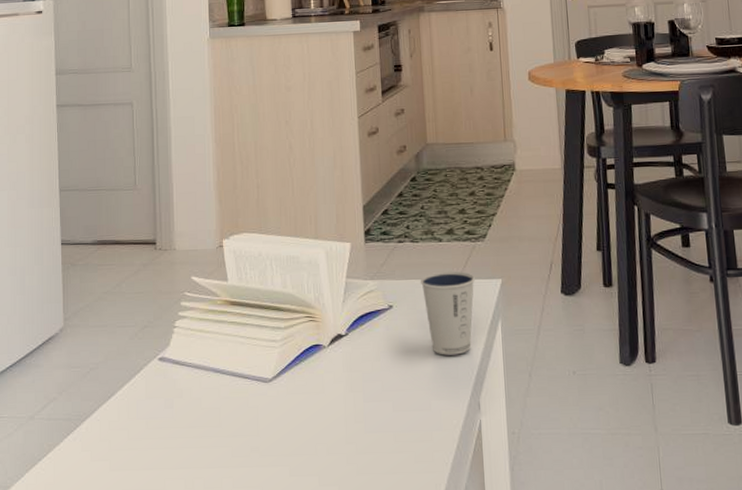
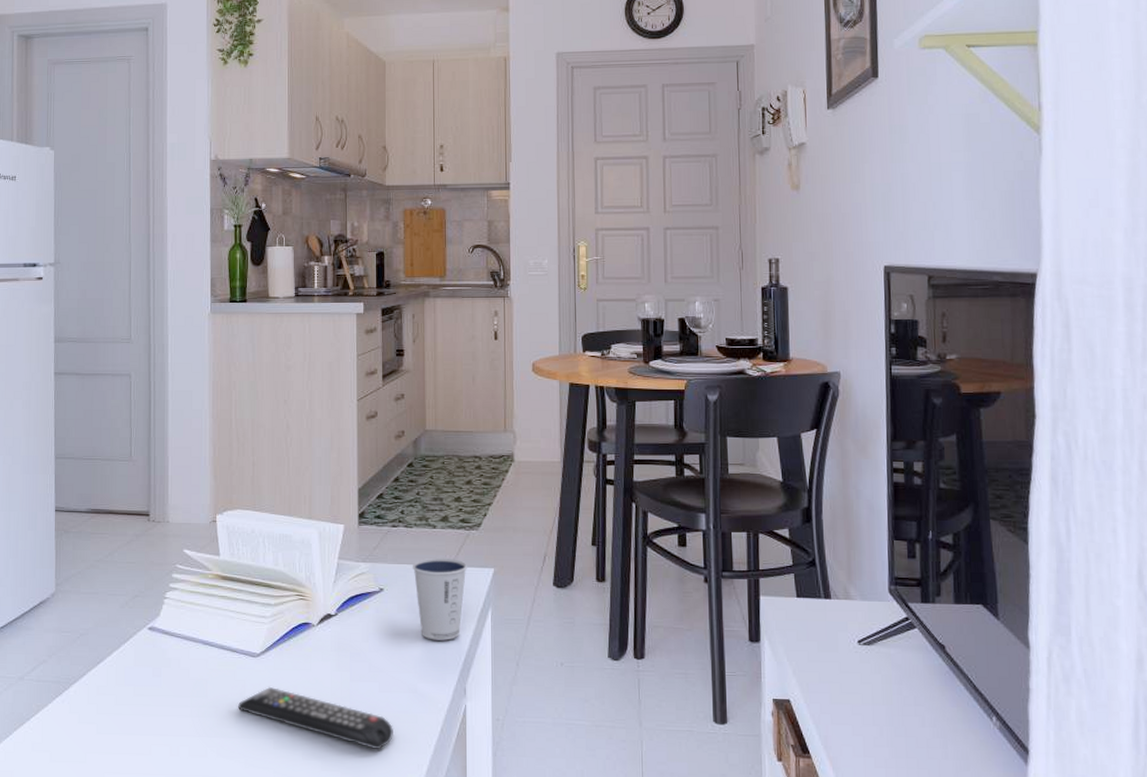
remote control: none [252,412,410,472] -> present [238,686,393,750]

